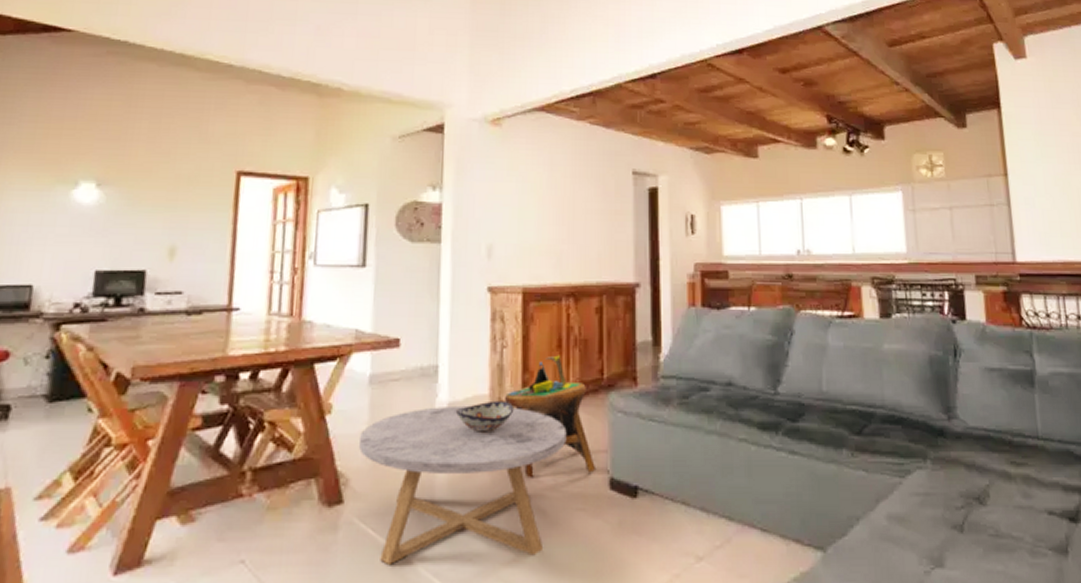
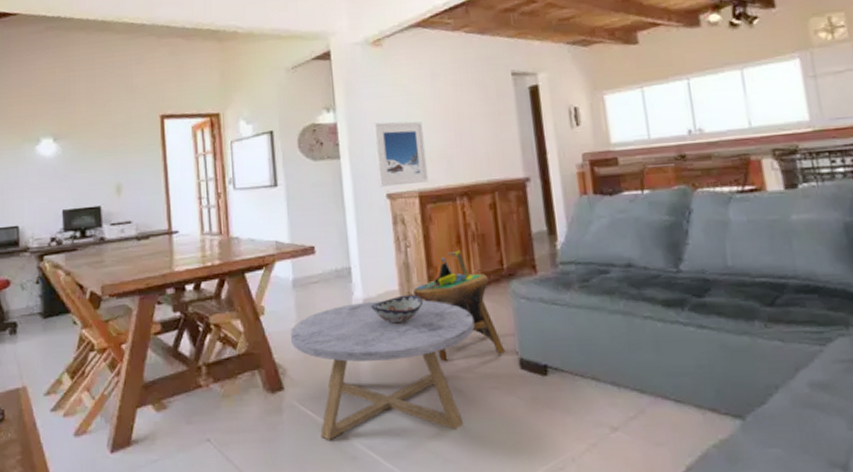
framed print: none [480,208,536,279] -> present [374,121,429,187]

